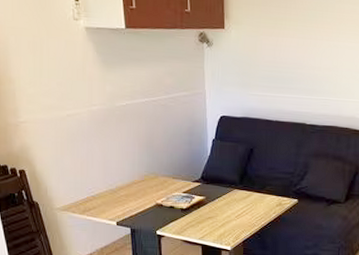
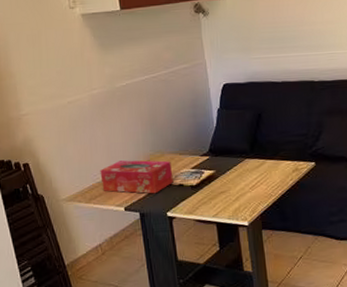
tissue box: none [95,178,165,213] -> present [100,160,174,194]

